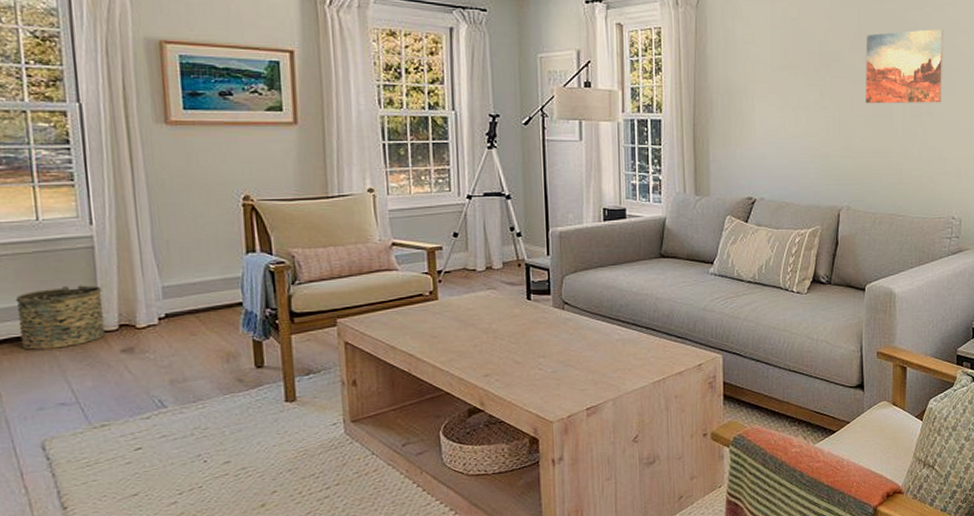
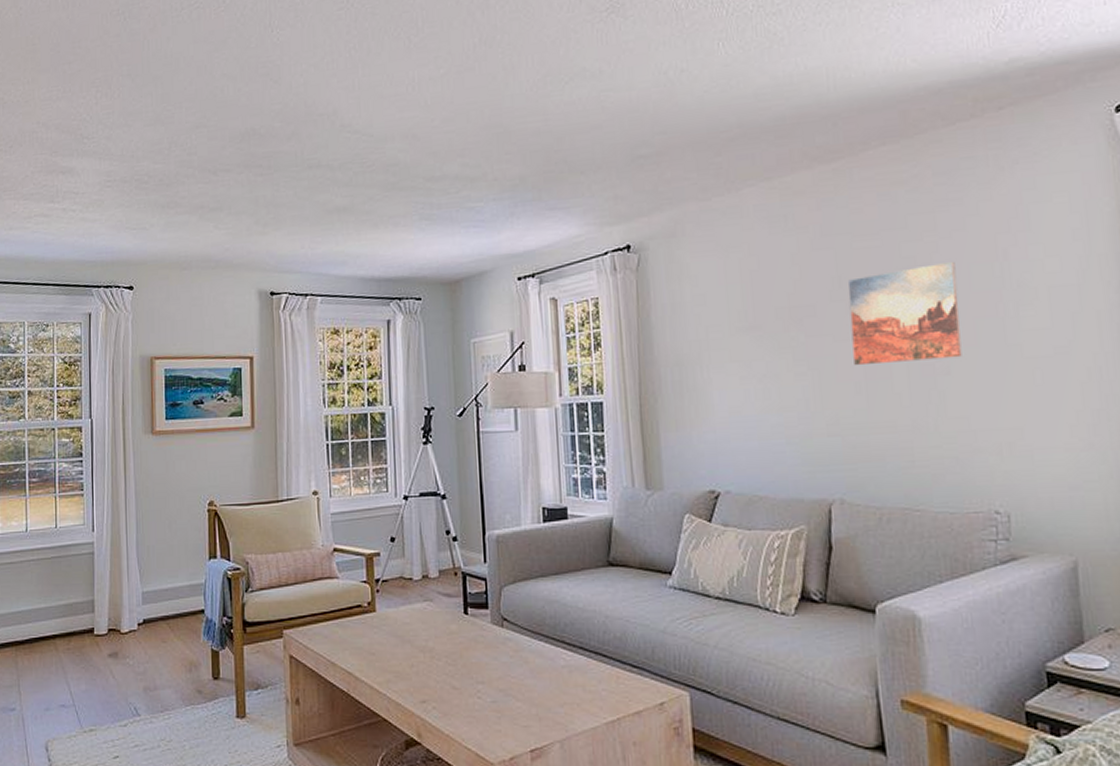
bucket: present [15,285,106,350] -> none [36,589,98,651]

